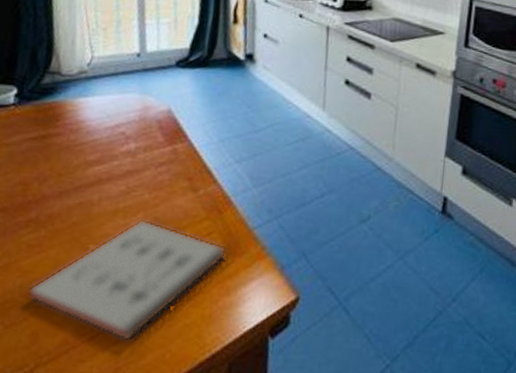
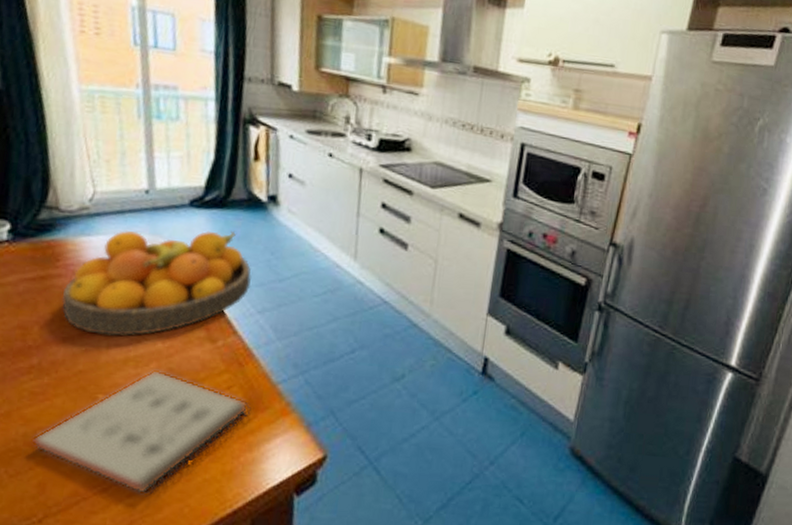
fruit bowl: none [59,87,230,189] -> present [61,230,251,336]

